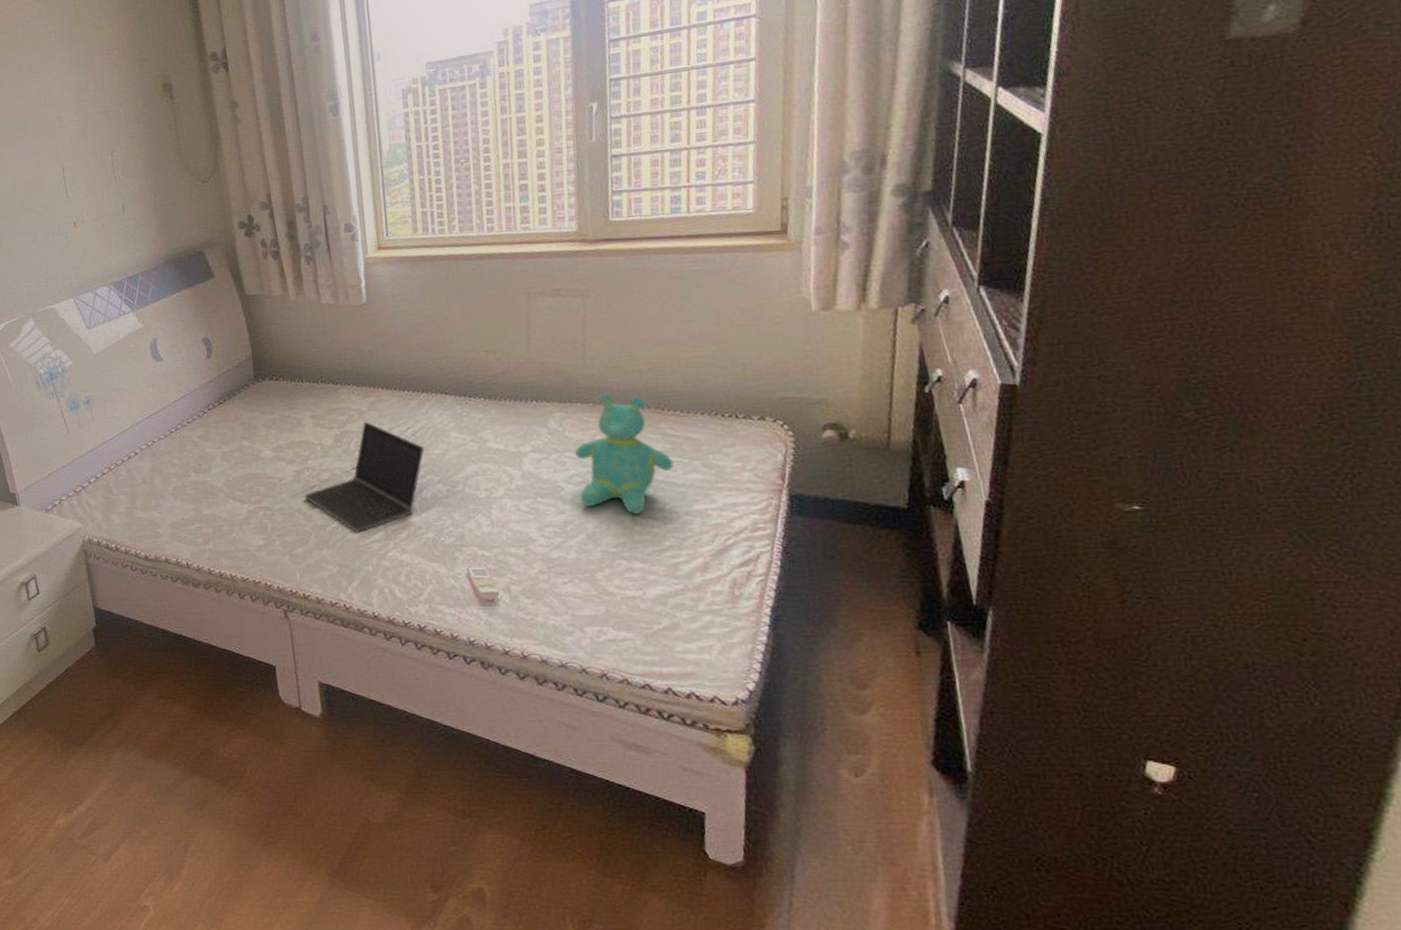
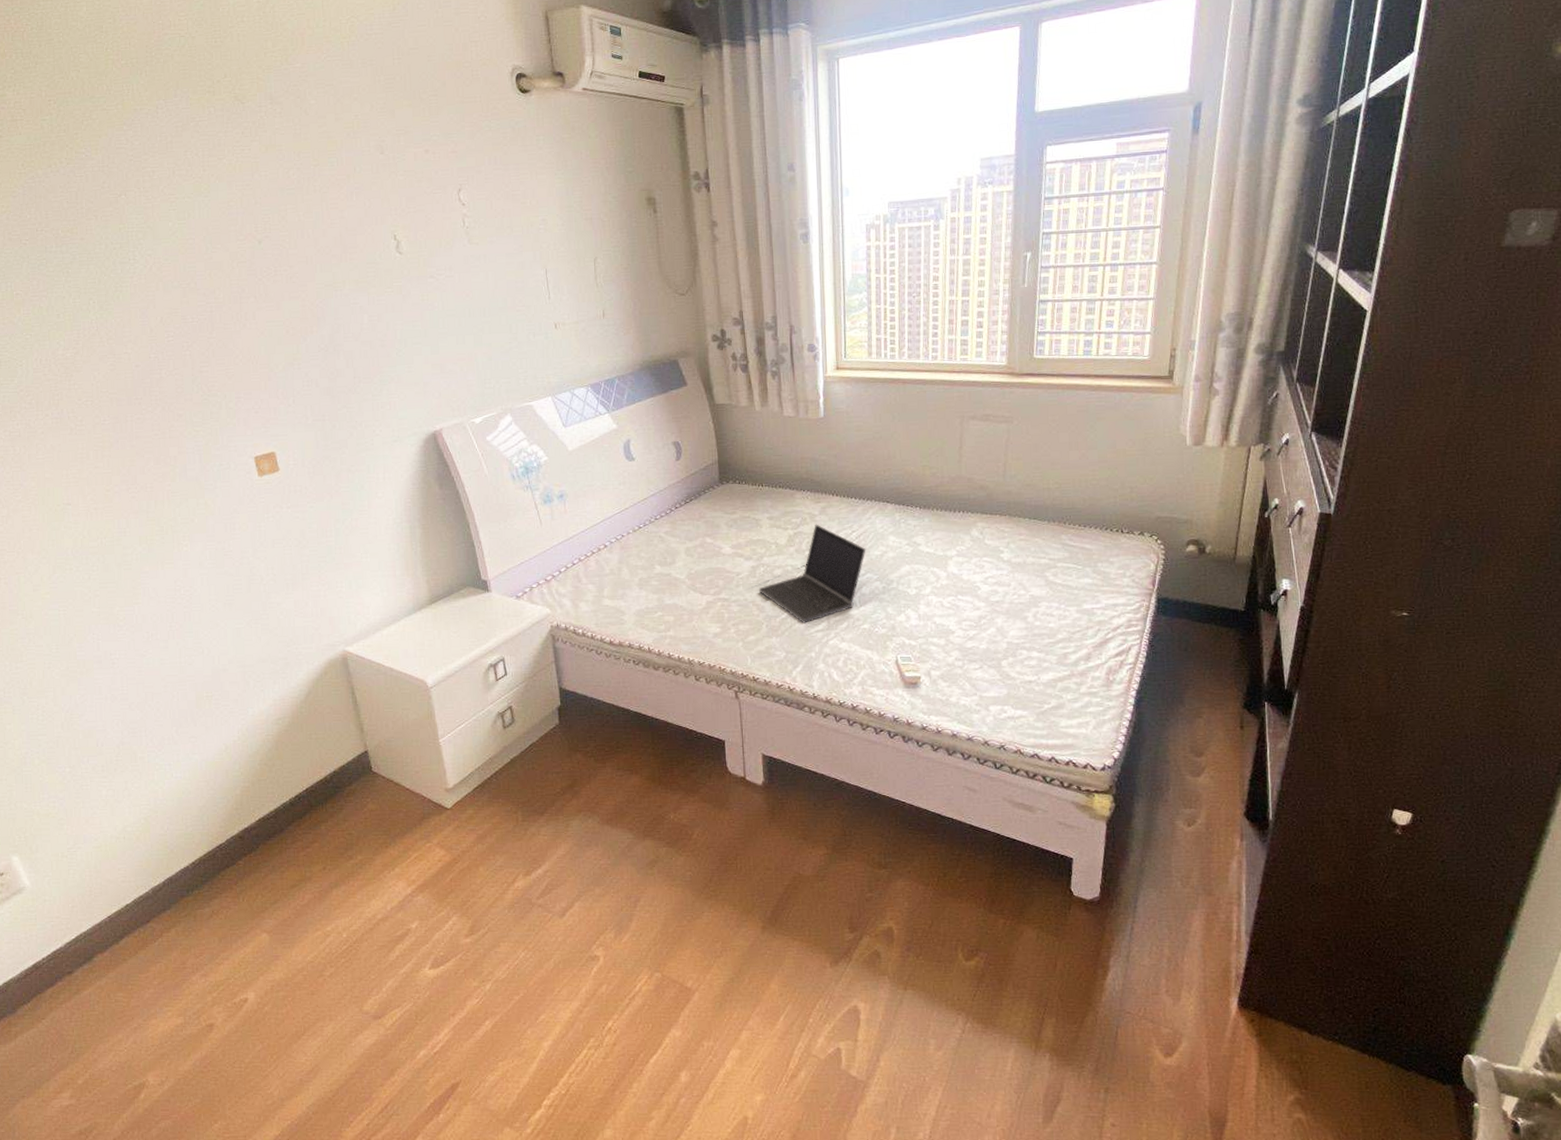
teddy bear: present [574,393,674,515] -> none [991,507,1070,612]

